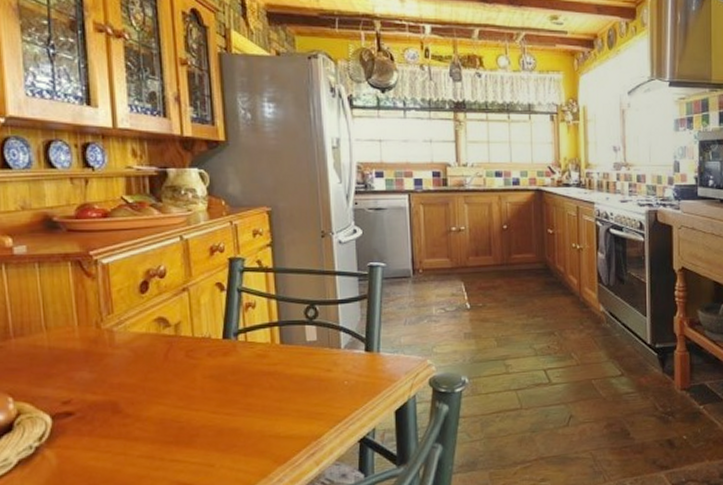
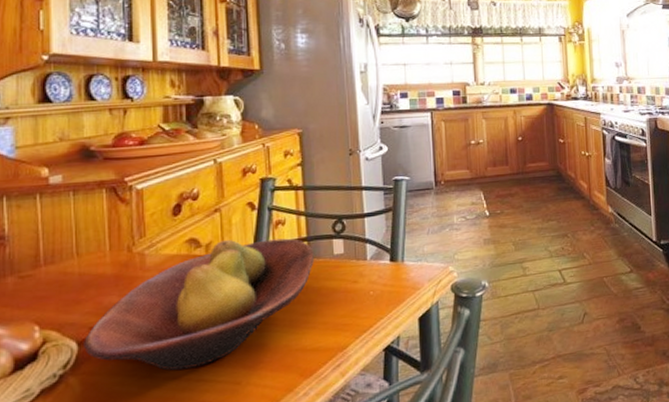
fruit bowl: none [57,320,287,450] -> present [84,238,315,371]

